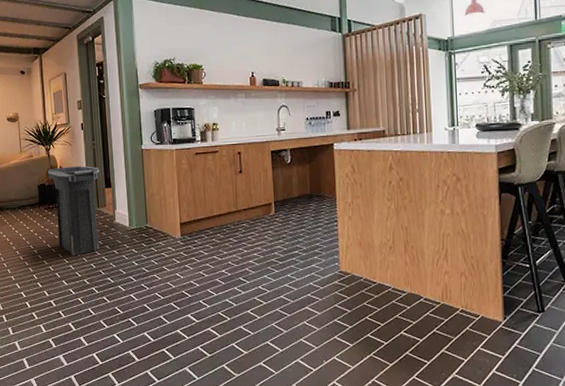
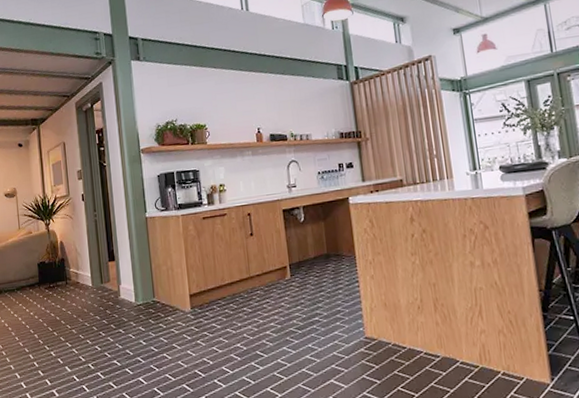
trash can: present [47,166,100,256] -> none [47,239,105,338]

